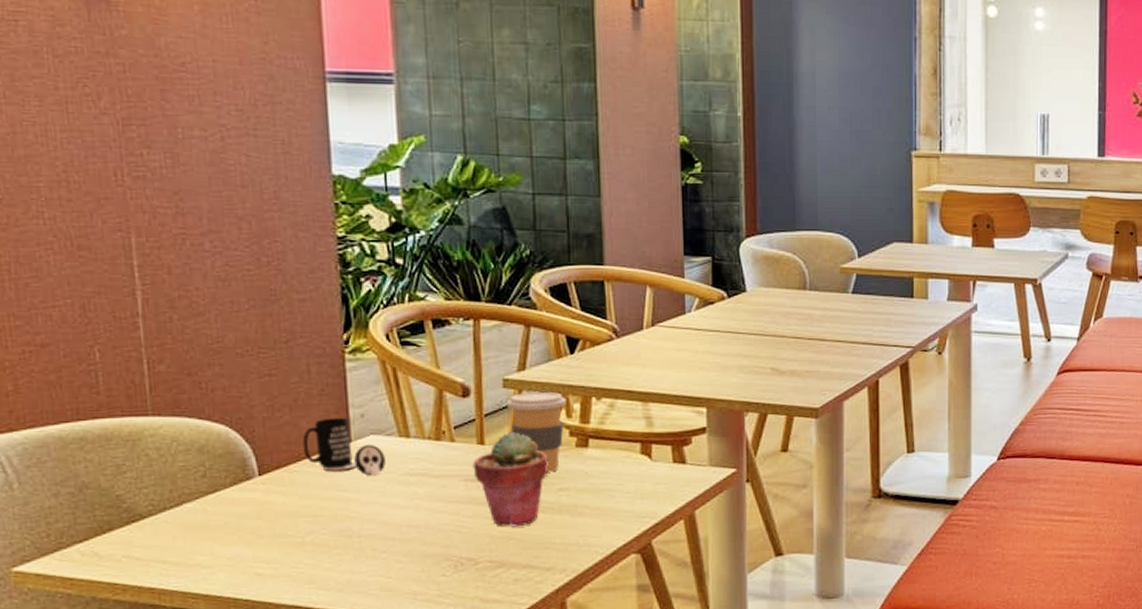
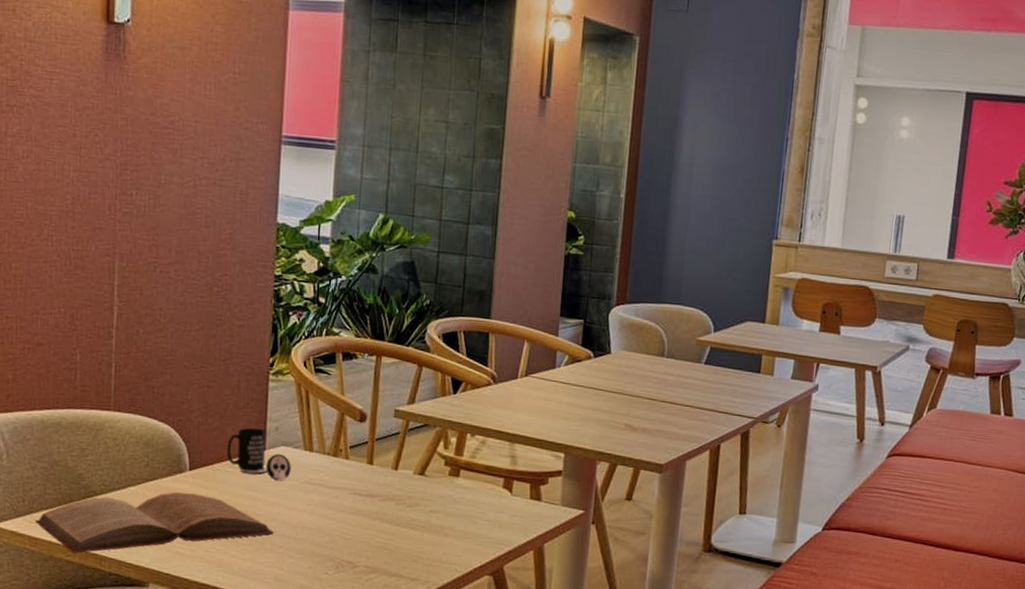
book: none [66,502,373,591] -> present [34,492,274,554]
potted succulent: present [473,431,549,527] -> none [361,455,424,540]
coffee cup: present [507,391,566,473] -> none [395,423,445,495]

